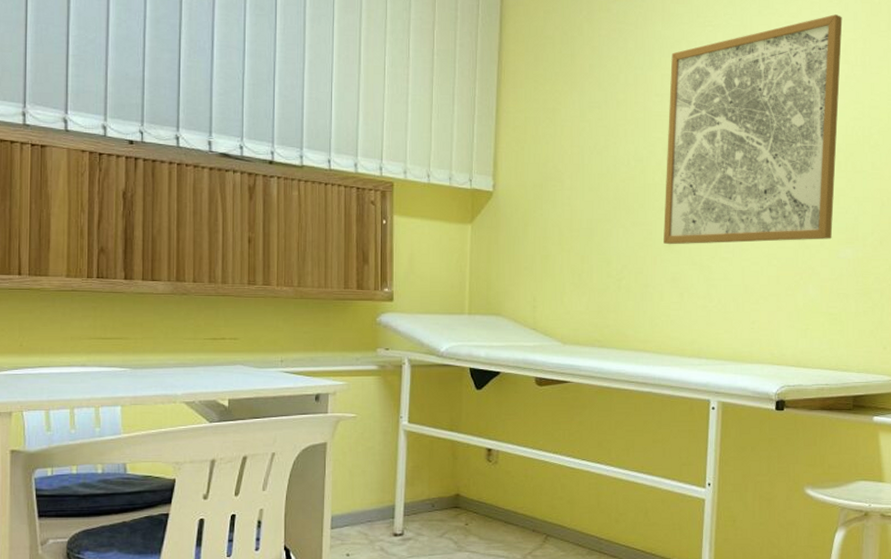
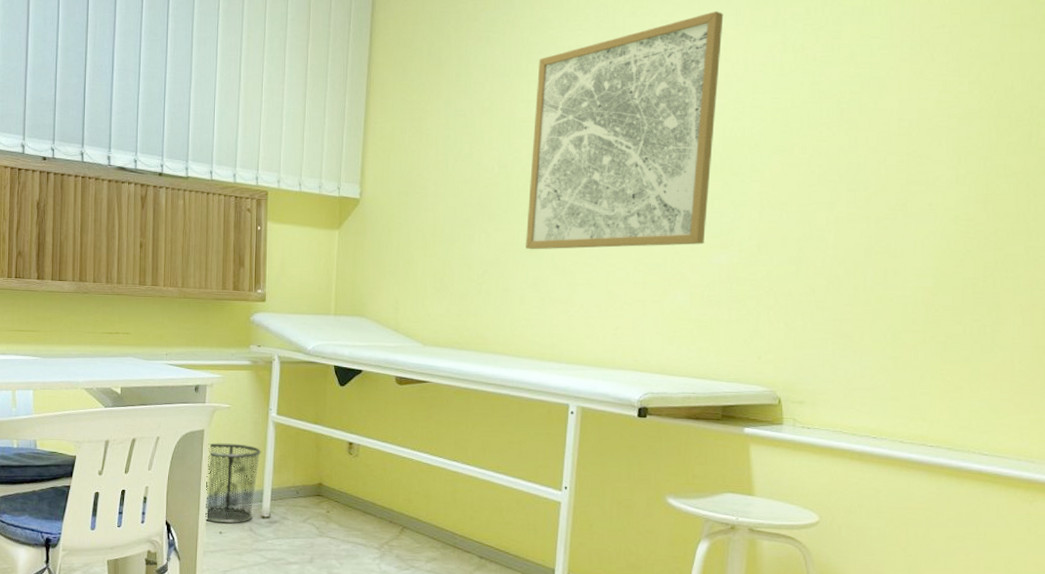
waste bin: none [329,456,393,545] -> present [204,443,262,524]

